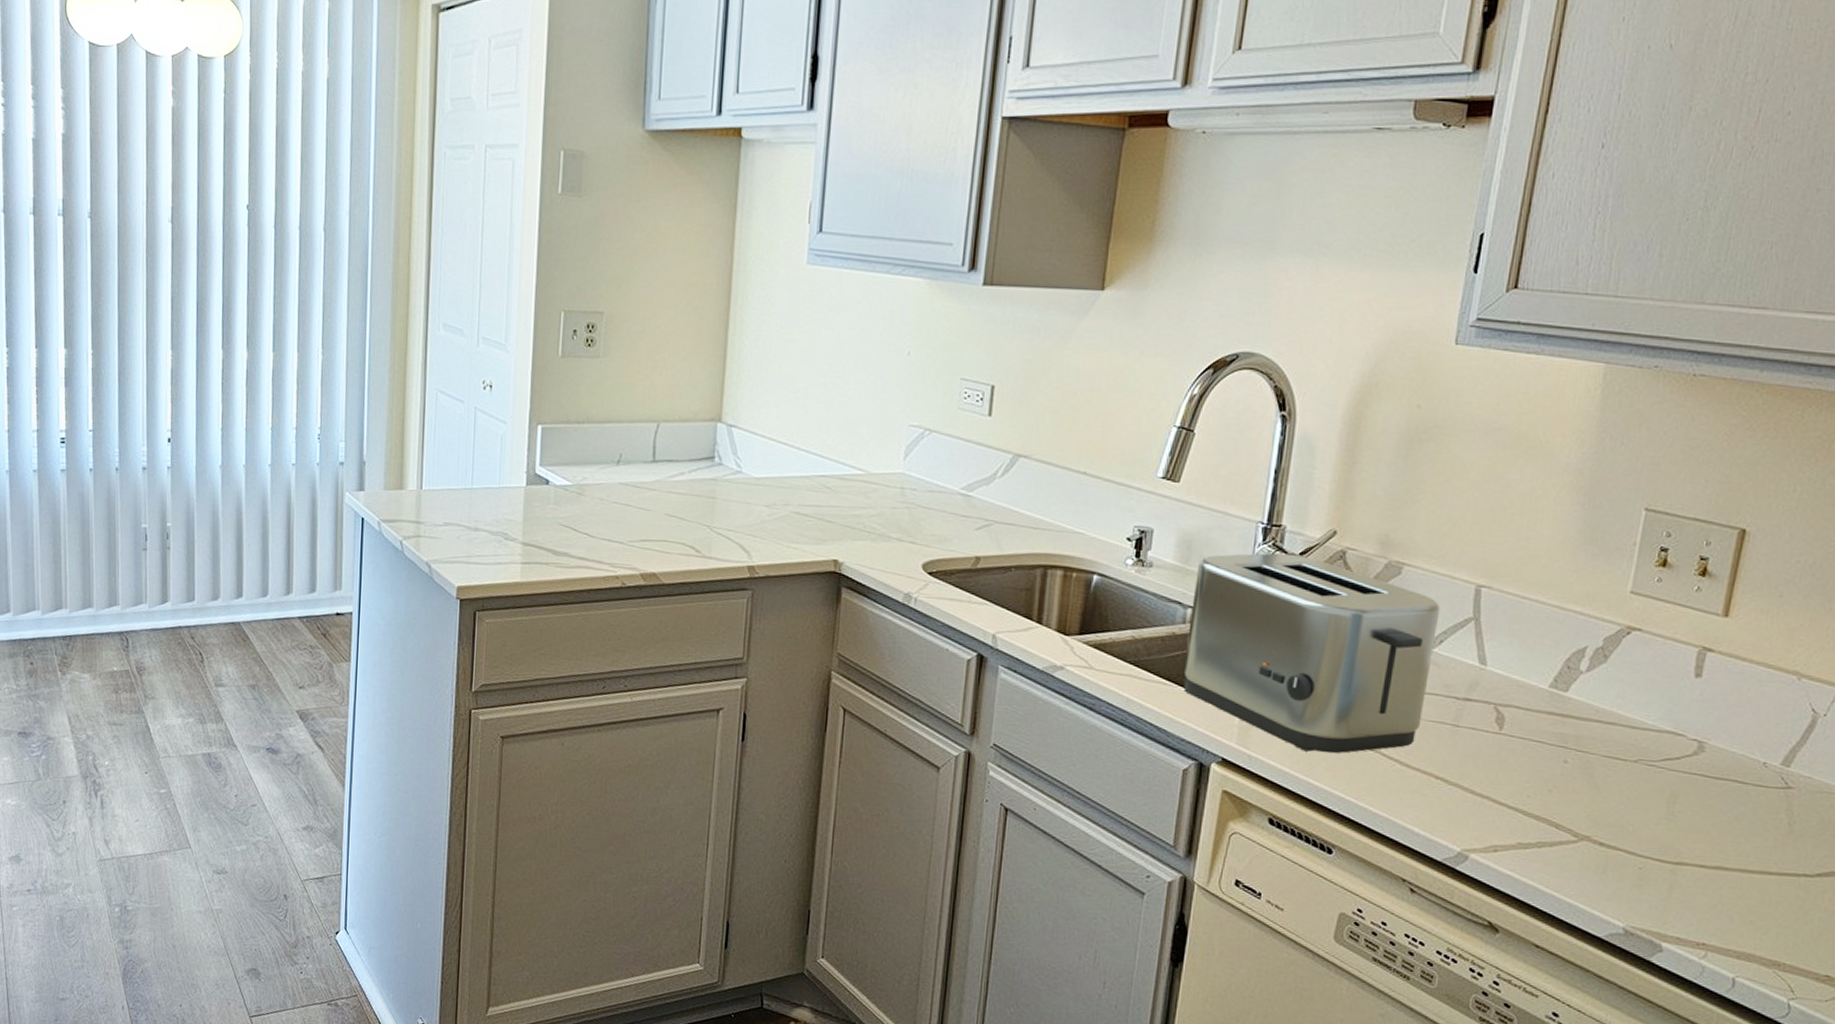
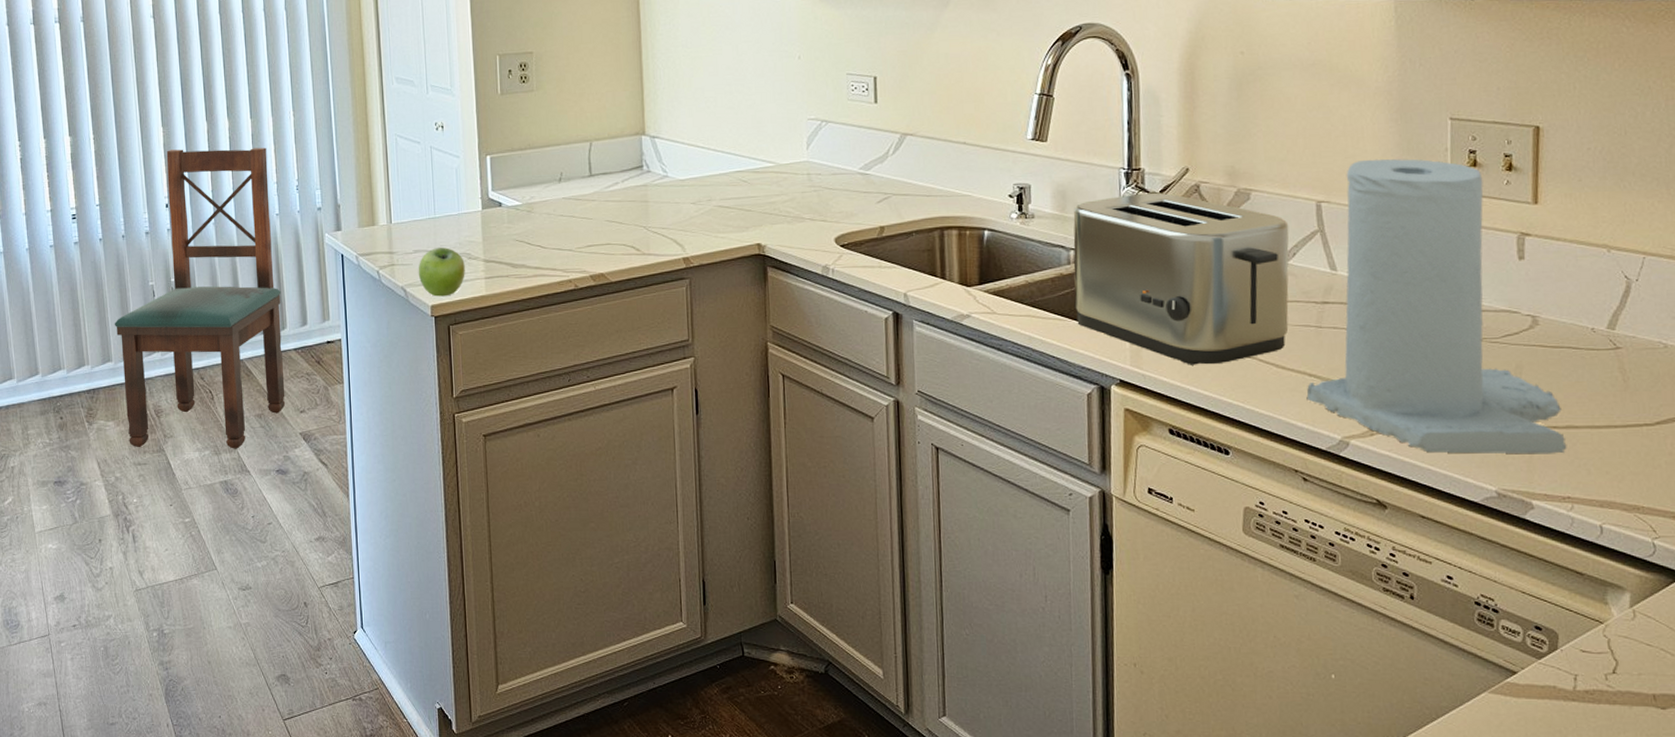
dining chair: none [98,377,290,720] -> present [114,147,286,449]
fruit: none [446,523,500,579] -> present [418,247,465,297]
paper towel: none [1428,544,1713,896] -> present [1306,159,1567,454]

